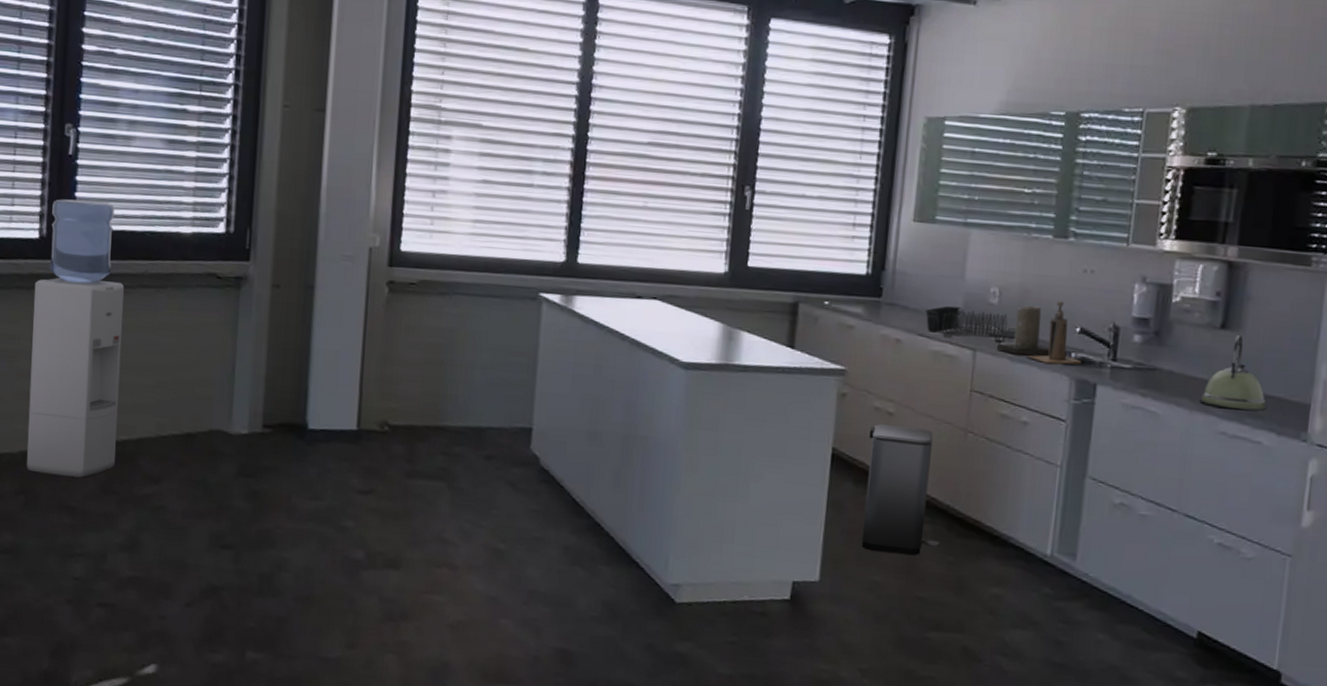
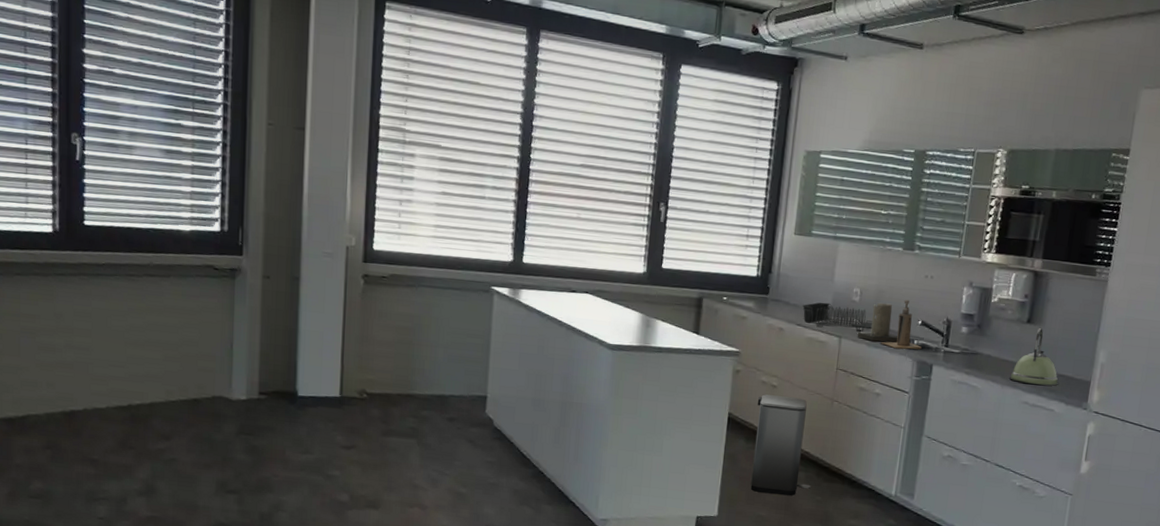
water cooler: present [26,199,125,478] -> none [50,198,133,436]

